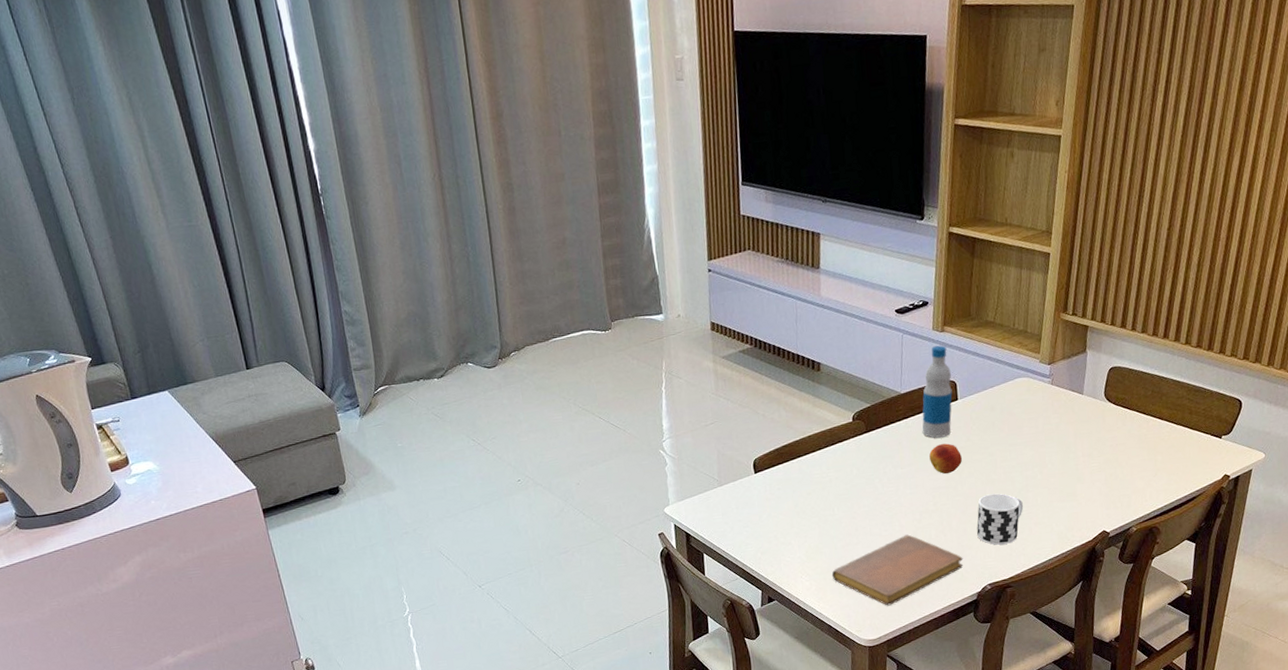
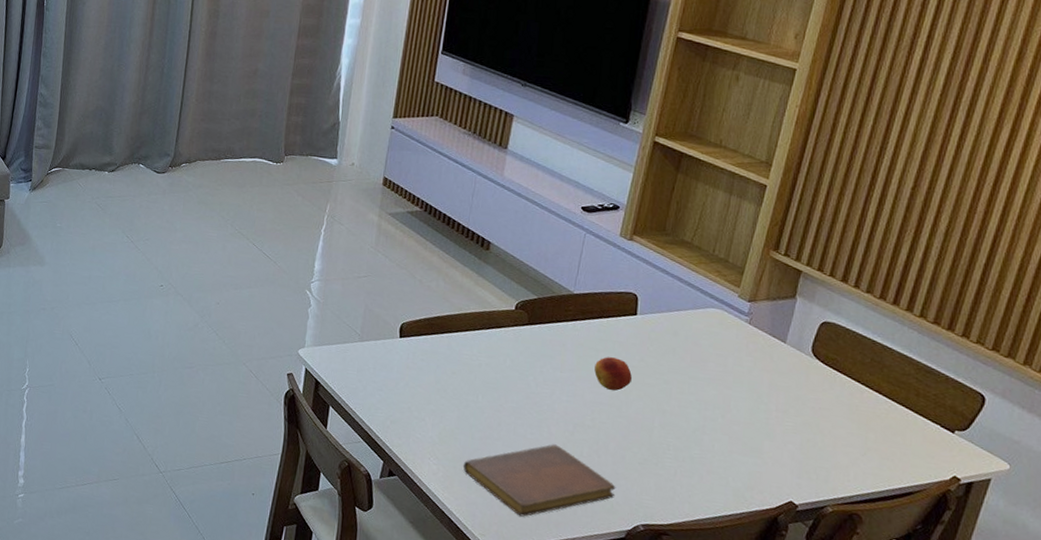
bottle: present [922,345,953,438] -> none [590,253,634,351]
cup: present [977,493,1023,545] -> none [636,424,696,486]

